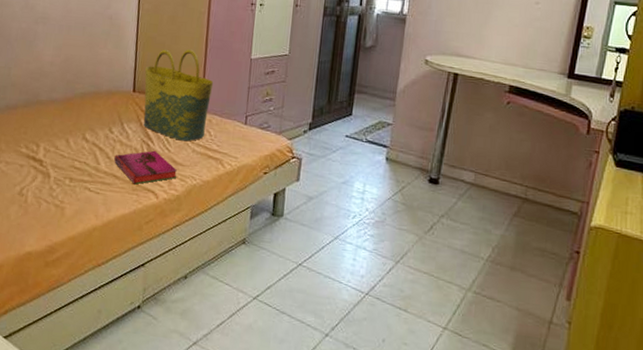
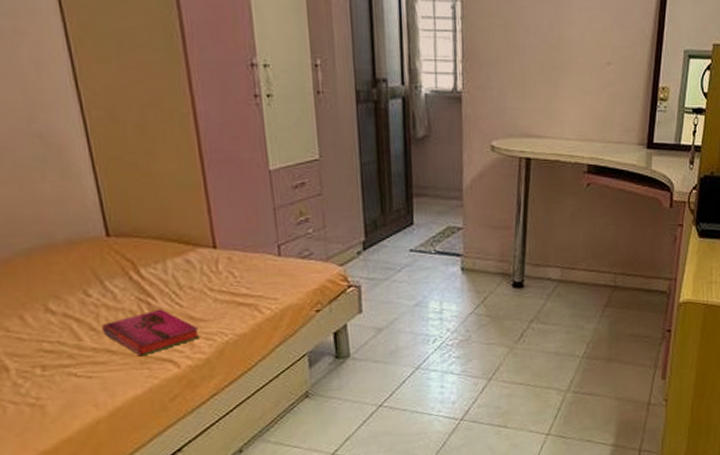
tote bag: present [143,49,214,141] -> none [117,167,226,290]

